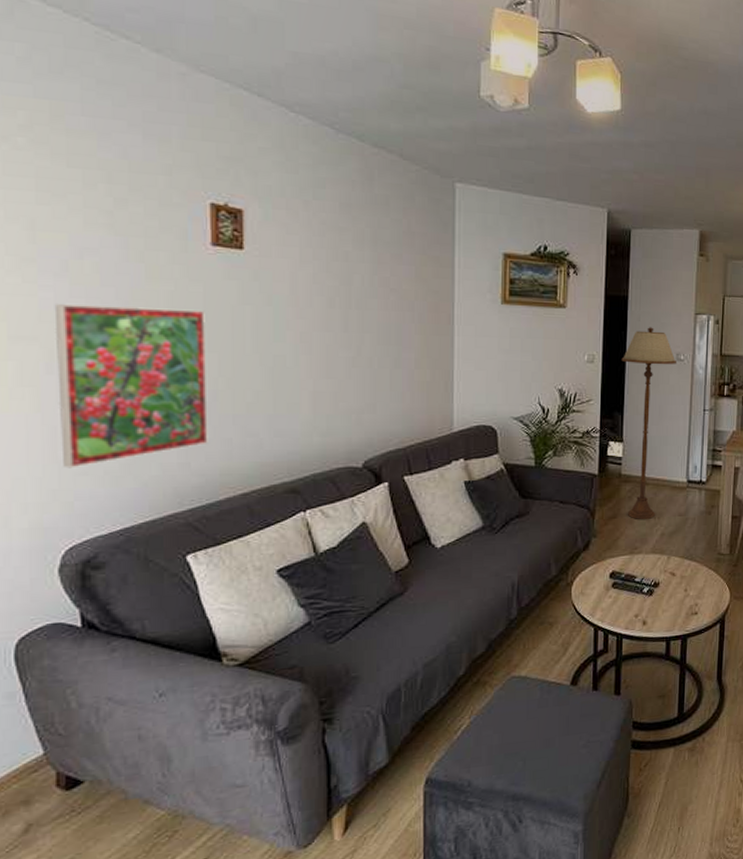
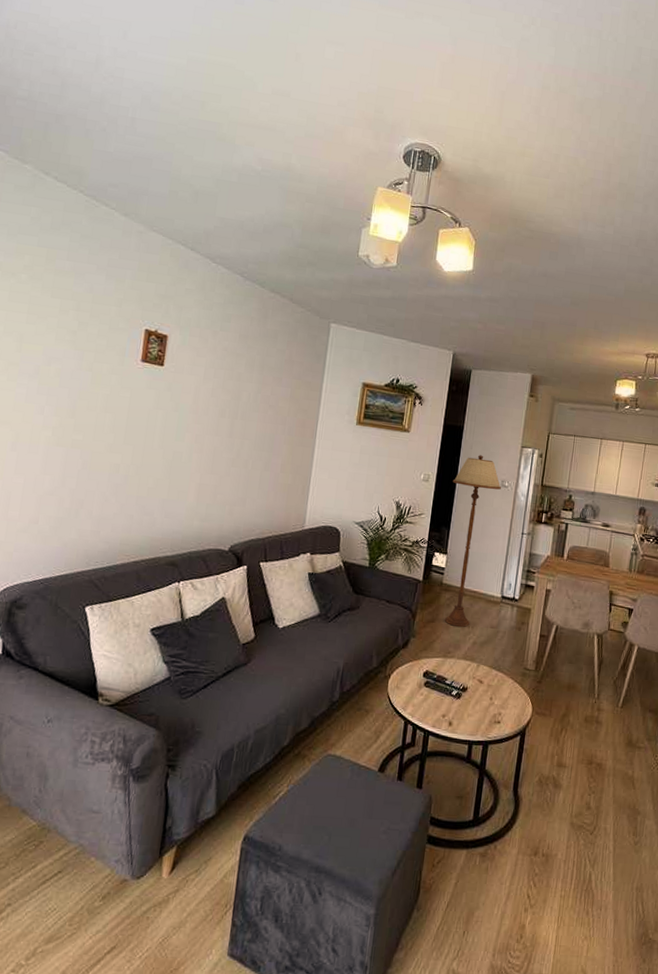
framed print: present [54,304,208,469] -> none [11,398,129,526]

